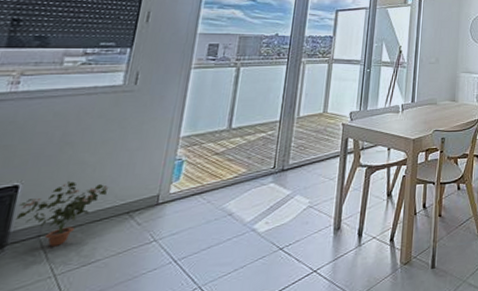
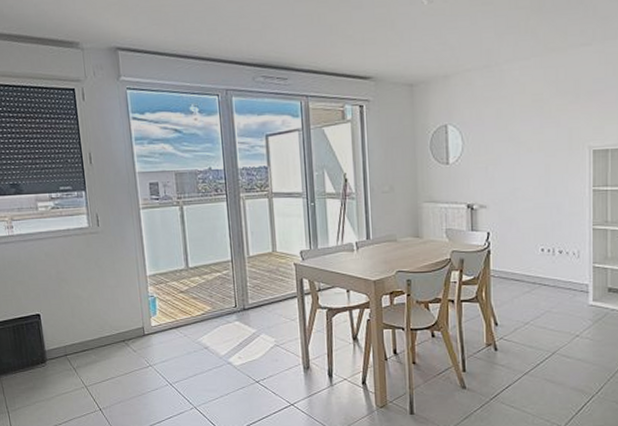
potted plant: present [15,180,109,247] -> none [45,311,104,364]

